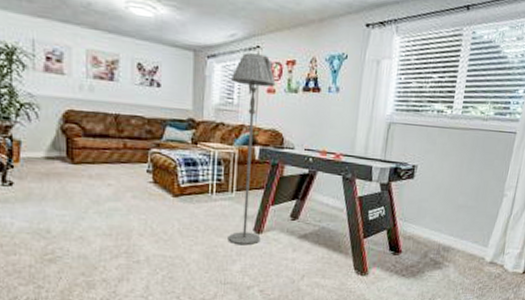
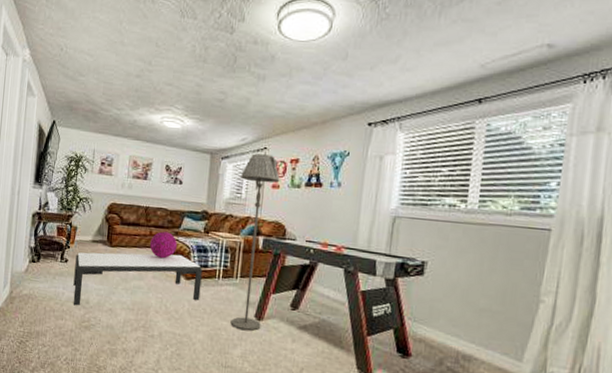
coffee table: none [24,169,193,237] -> present [73,252,203,306]
decorative sphere: none [124,143,160,175] -> present [149,231,177,259]

